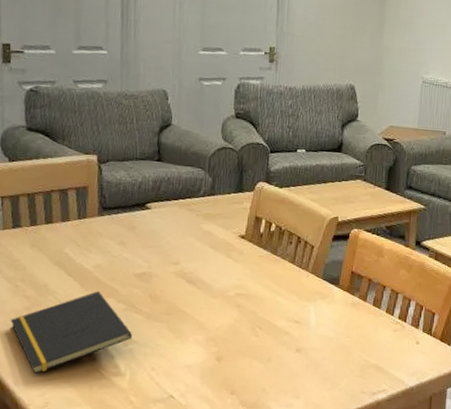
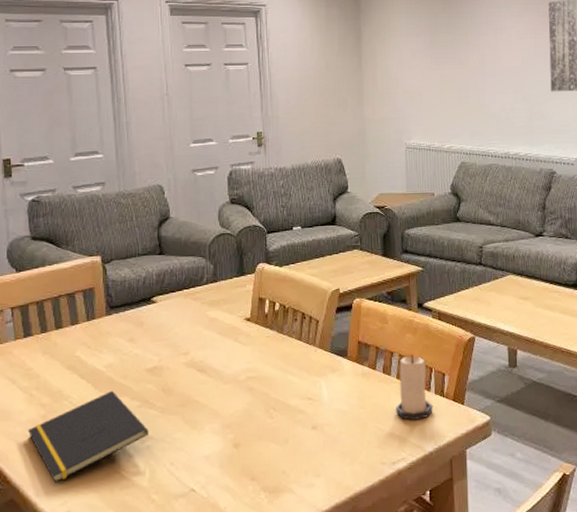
candle: none [381,290,419,355] -> present [396,354,433,421]

